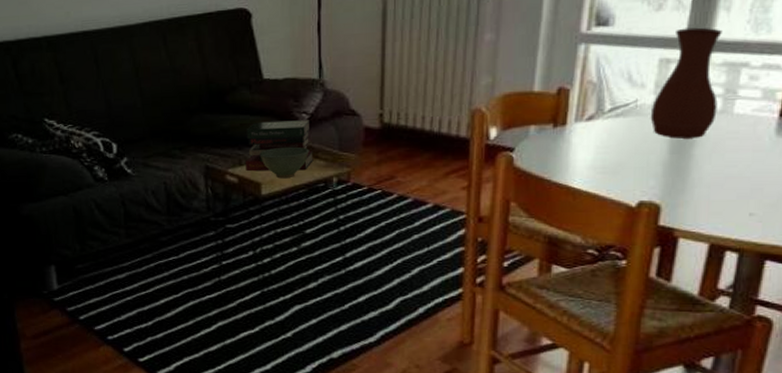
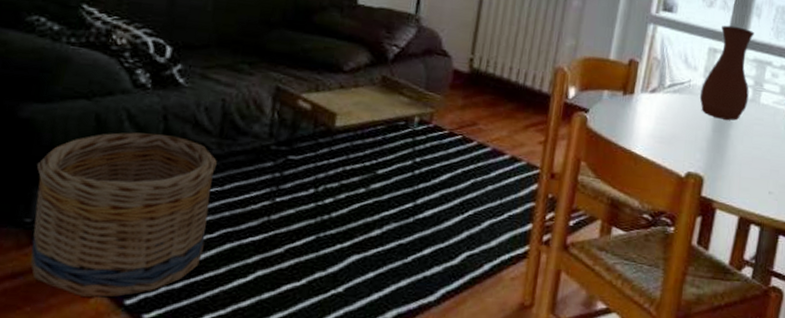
basket: none [41,217,173,347] -> present [30,132,217,297]
books: present [246,120,313,171] -> none [322,47,399,106]
bowl: present [259,146,309,179] -> none [340,77,395,112]

